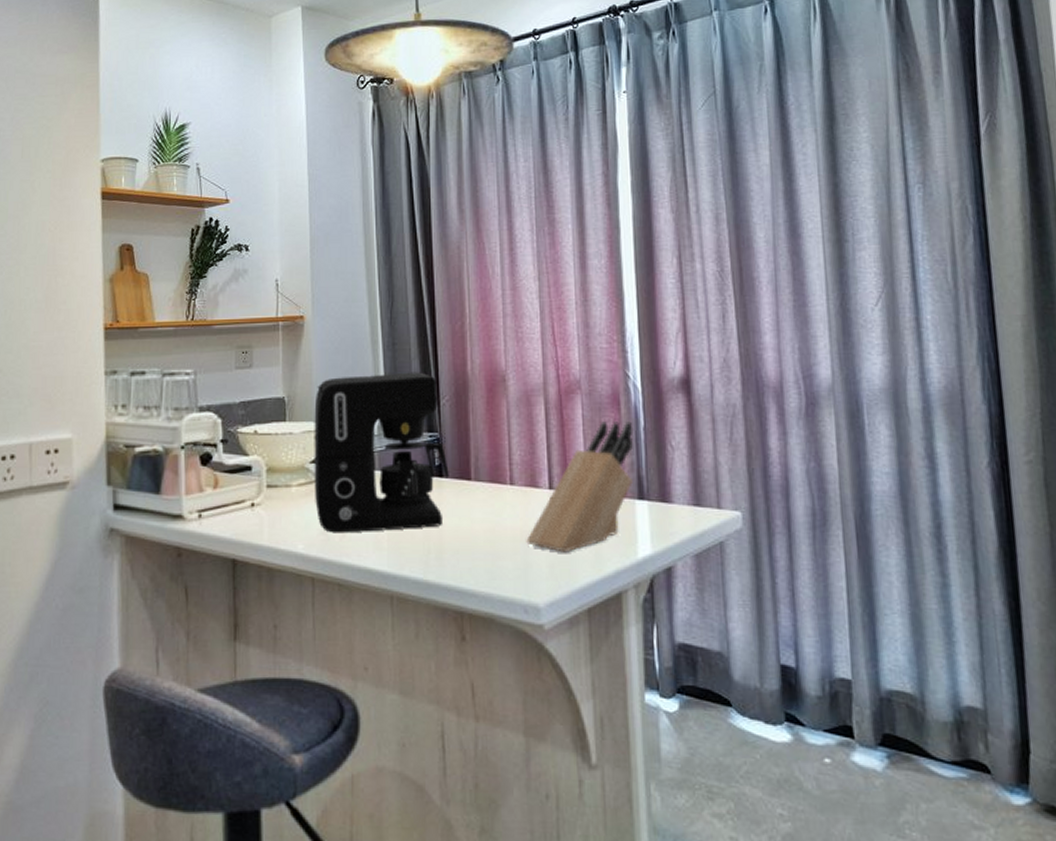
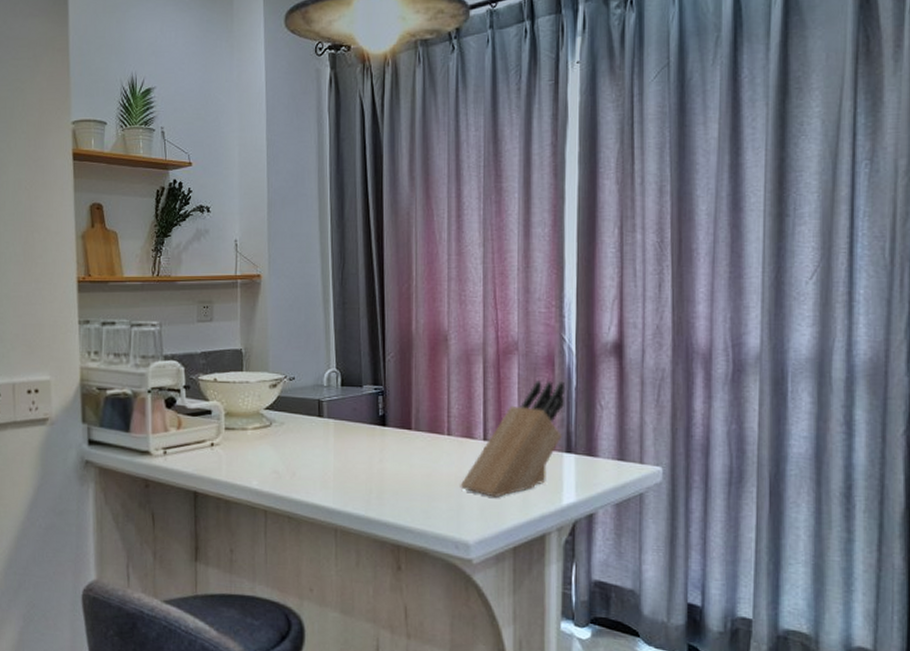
coffee maker: present [314,372,449,534] -> none [267,329,392,473]

